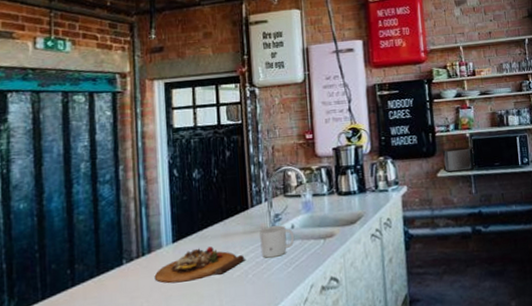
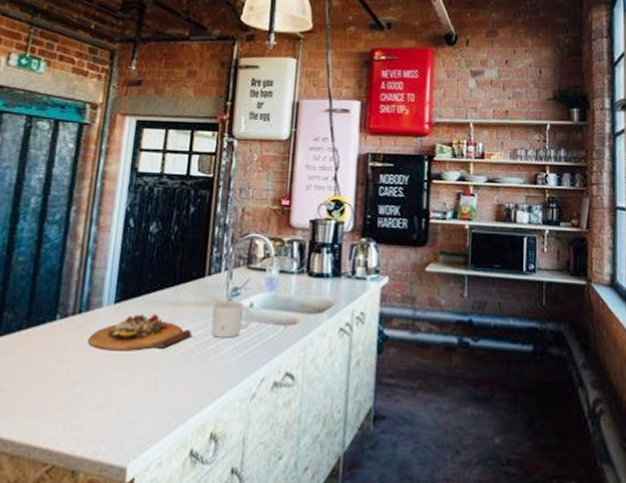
toaster: present [442,146,476,173] -> none [434,238,472,270]

